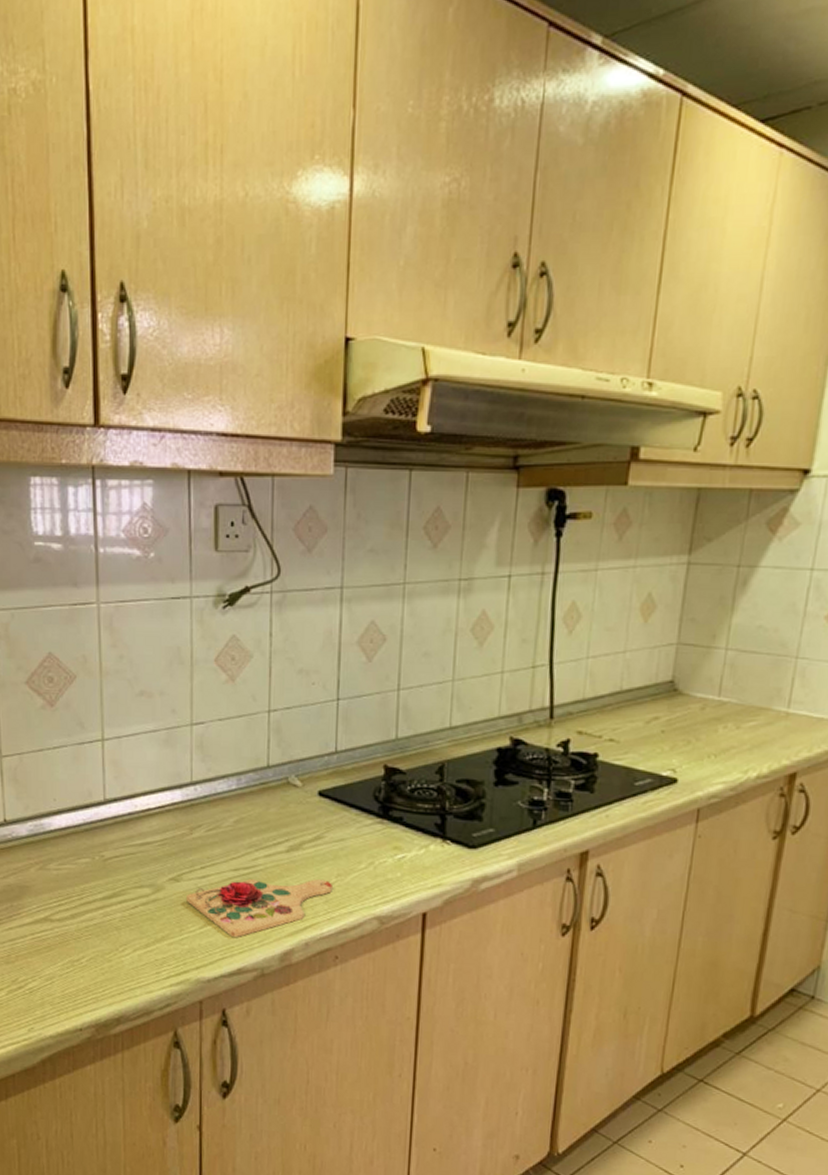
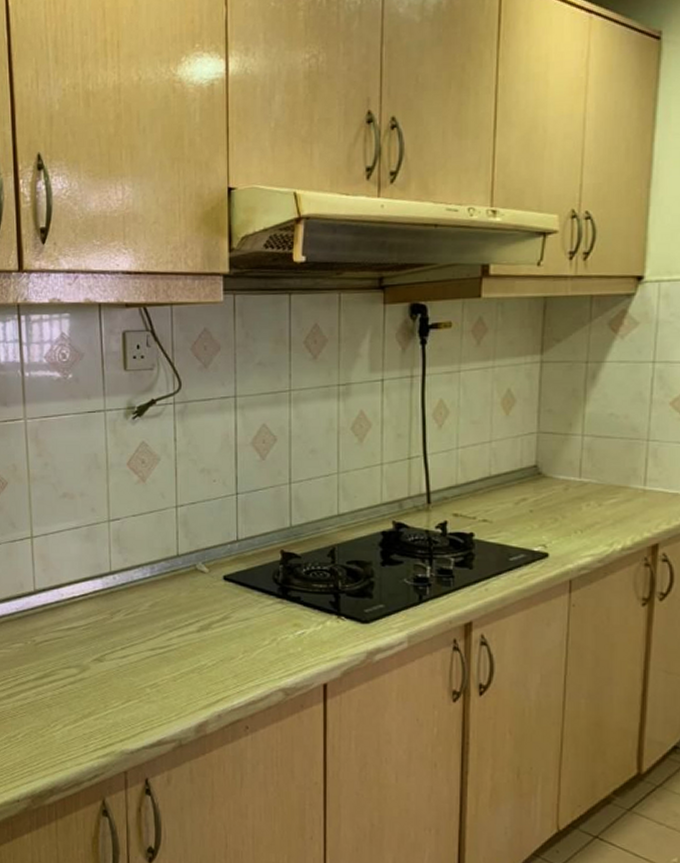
cutting board: present [187,879,332,938] -> none [110,656,240,712]

